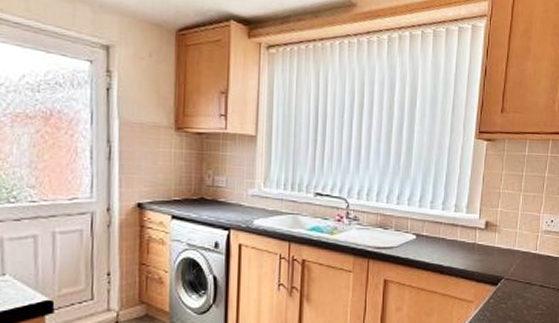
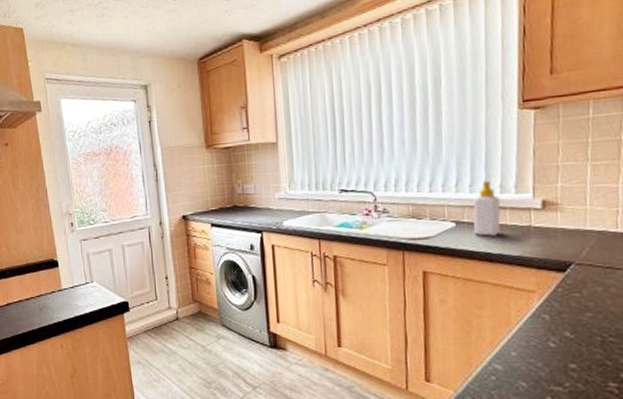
soap bottle: none [430,197,453,250] -> present [473,179,501,236]

